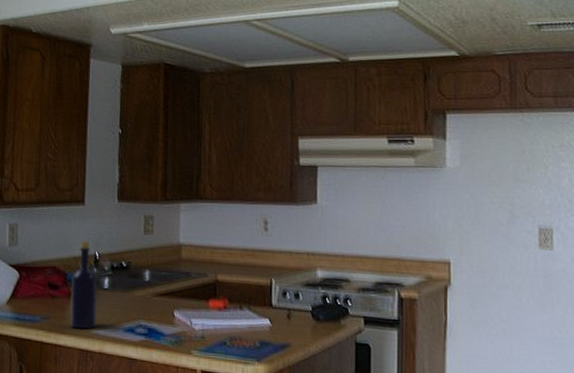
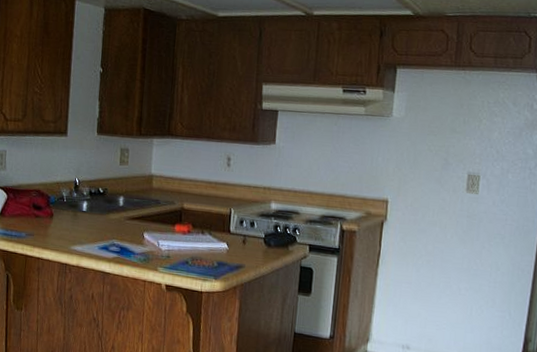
bottle: present [70,240,98,329] -> none [52,168,77,246]

